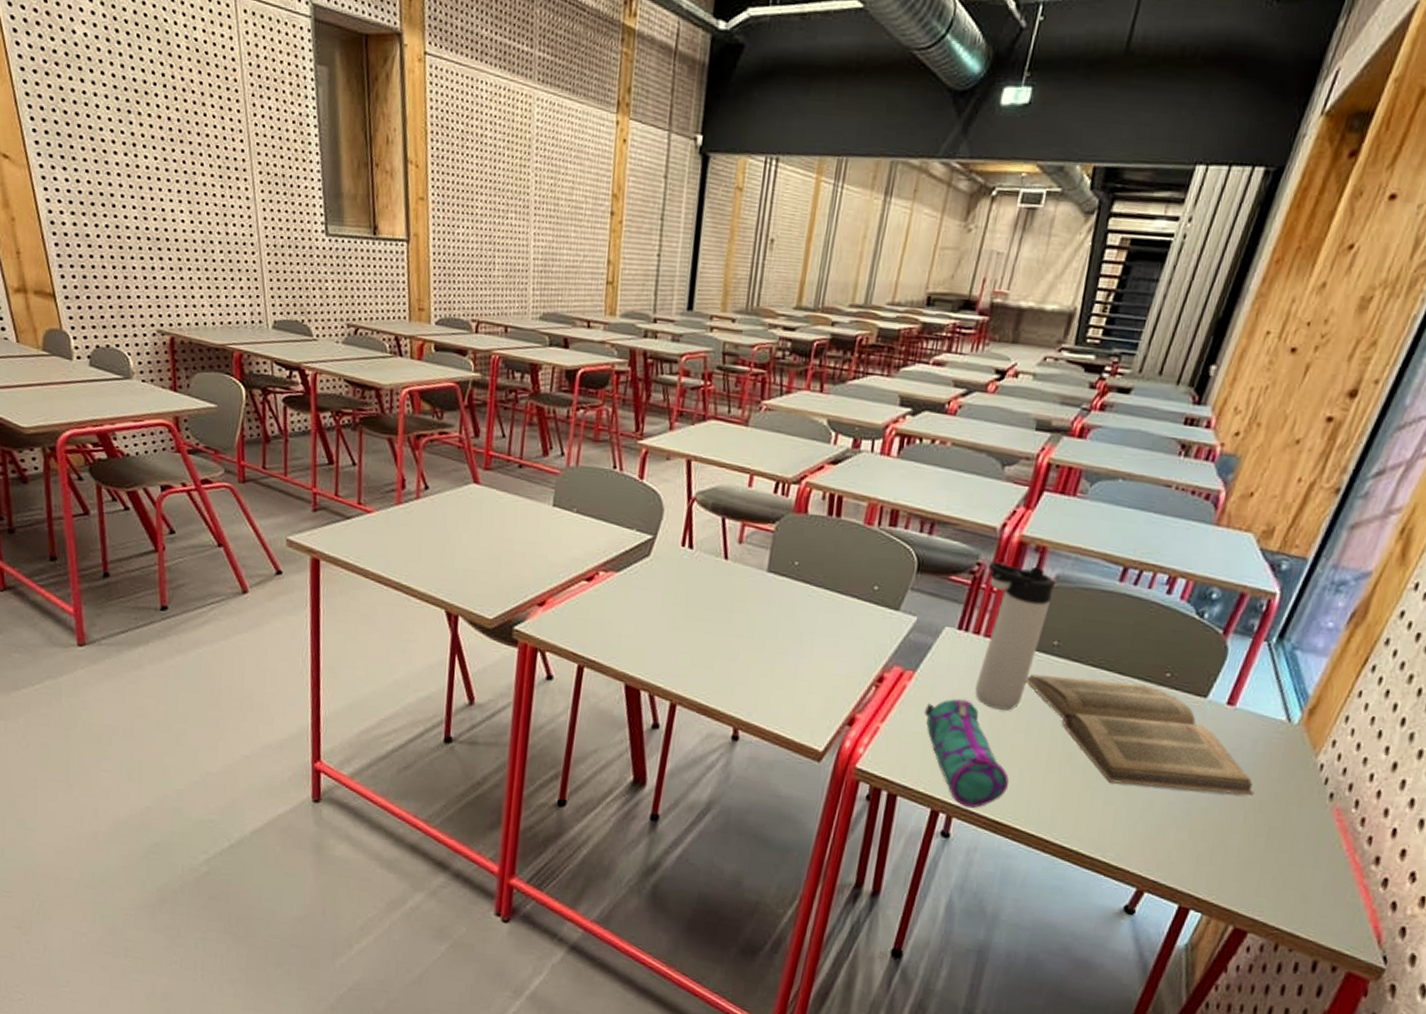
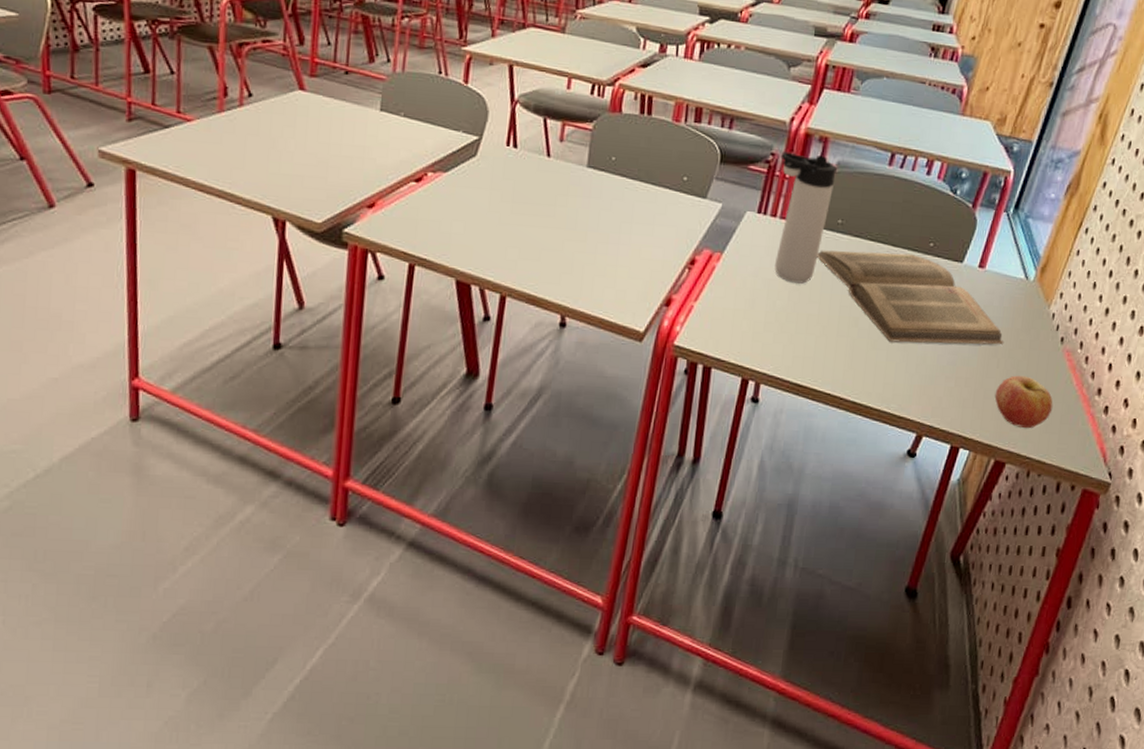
pencil case: present [925,698,1009,809] -> none [732,275,807,375]
fruit: none [1238,832,1315,896] -> present [994,375,1053,429]

